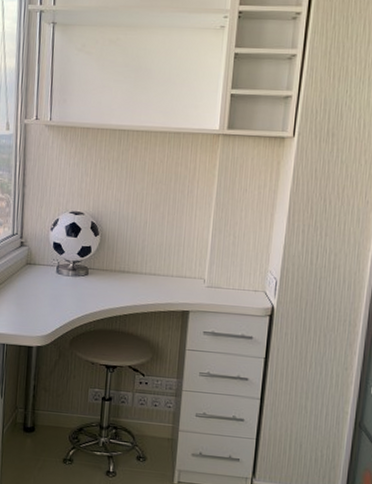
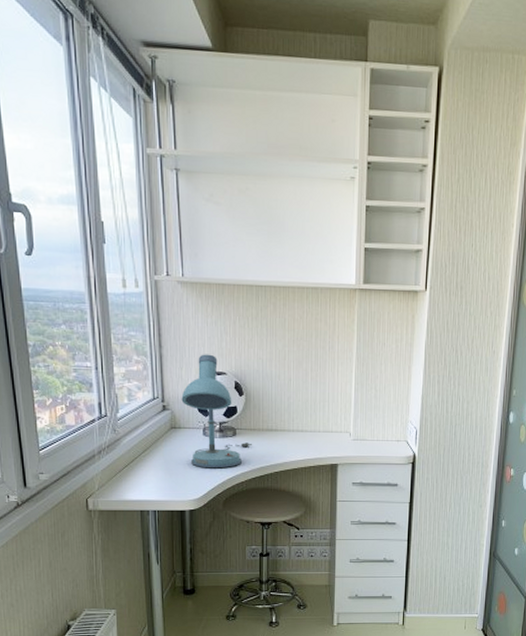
desk lamp: none [39,194,104,307] -> present [181,354,253,469]

